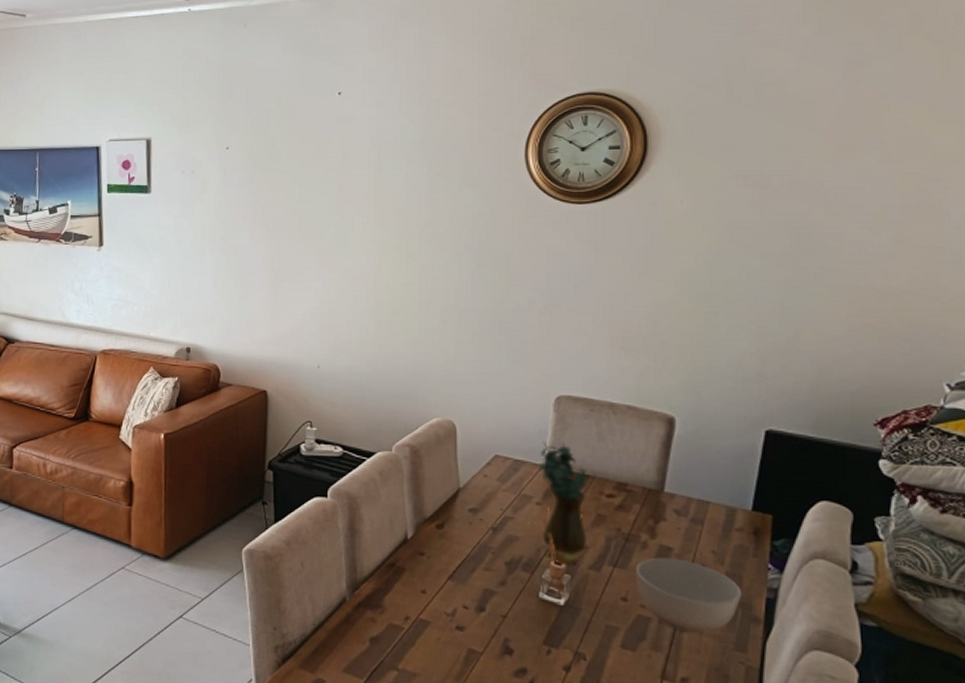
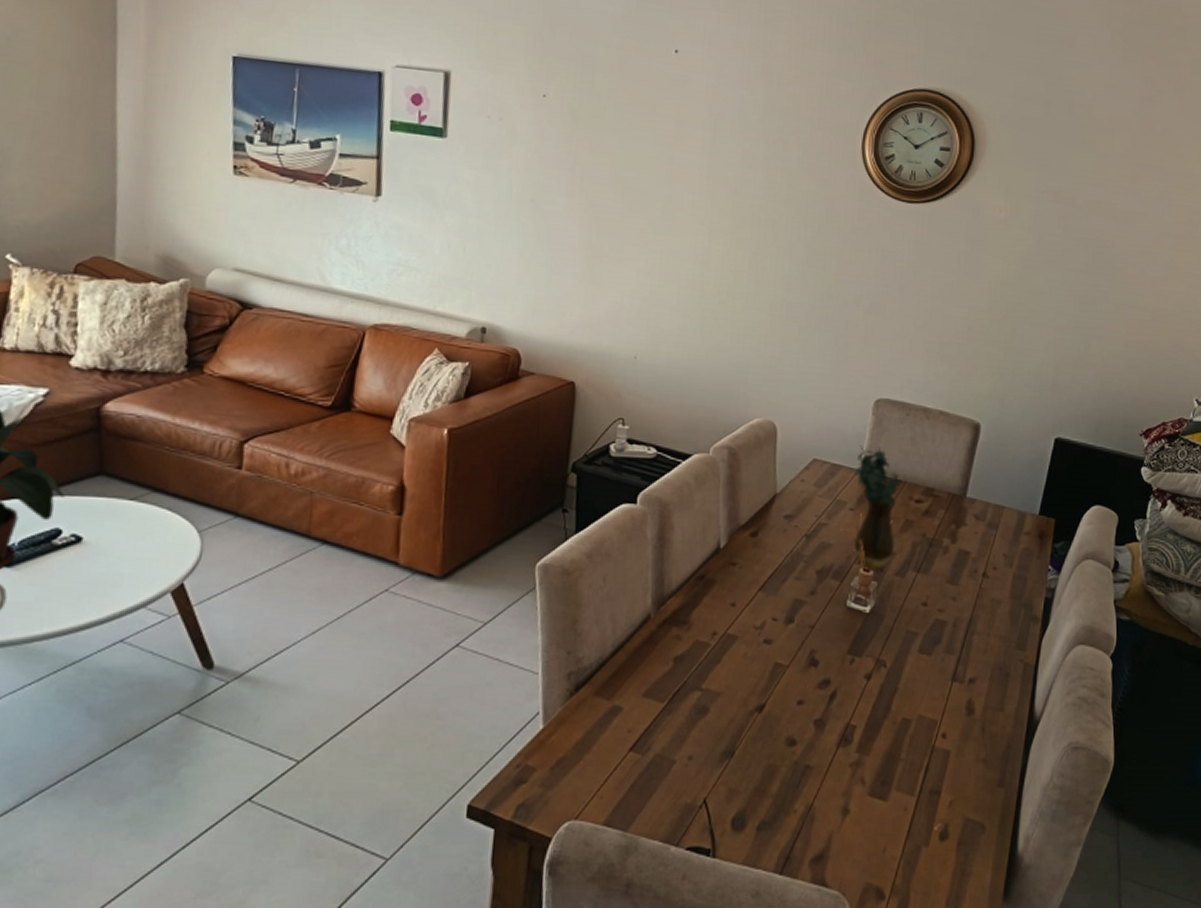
bowl: present [635,557,743,633] -> none [936,561,1026,634]

